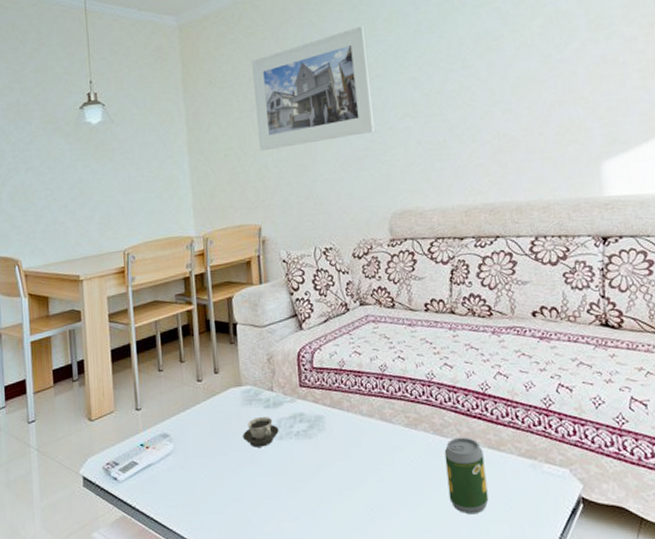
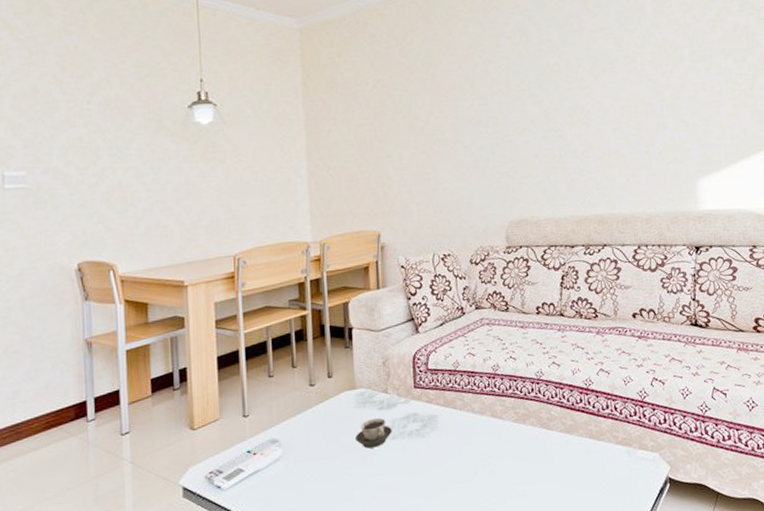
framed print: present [252,25,376,152] -> none [375,41,496,159]
soda can: present [444,437,489,515] -> none [549,429,588,500]

